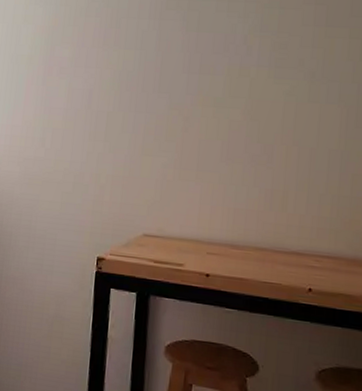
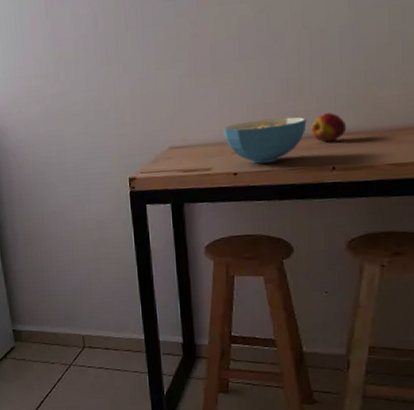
cereal bowl: none [201,223,287,271] -> present [223,117,307,164]
fruit: none [290,232,328,262] -> present [311,113,347,143]

